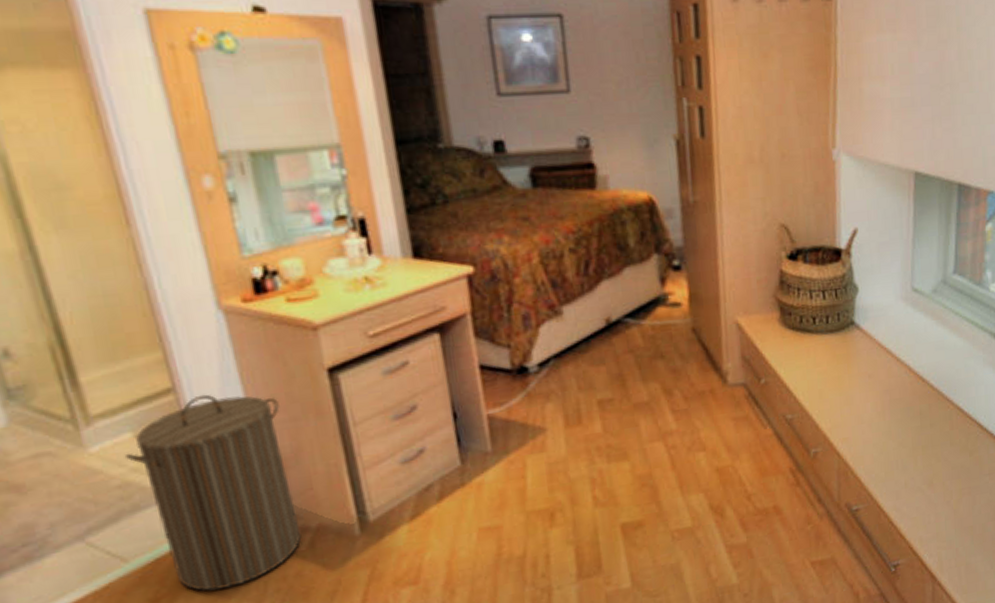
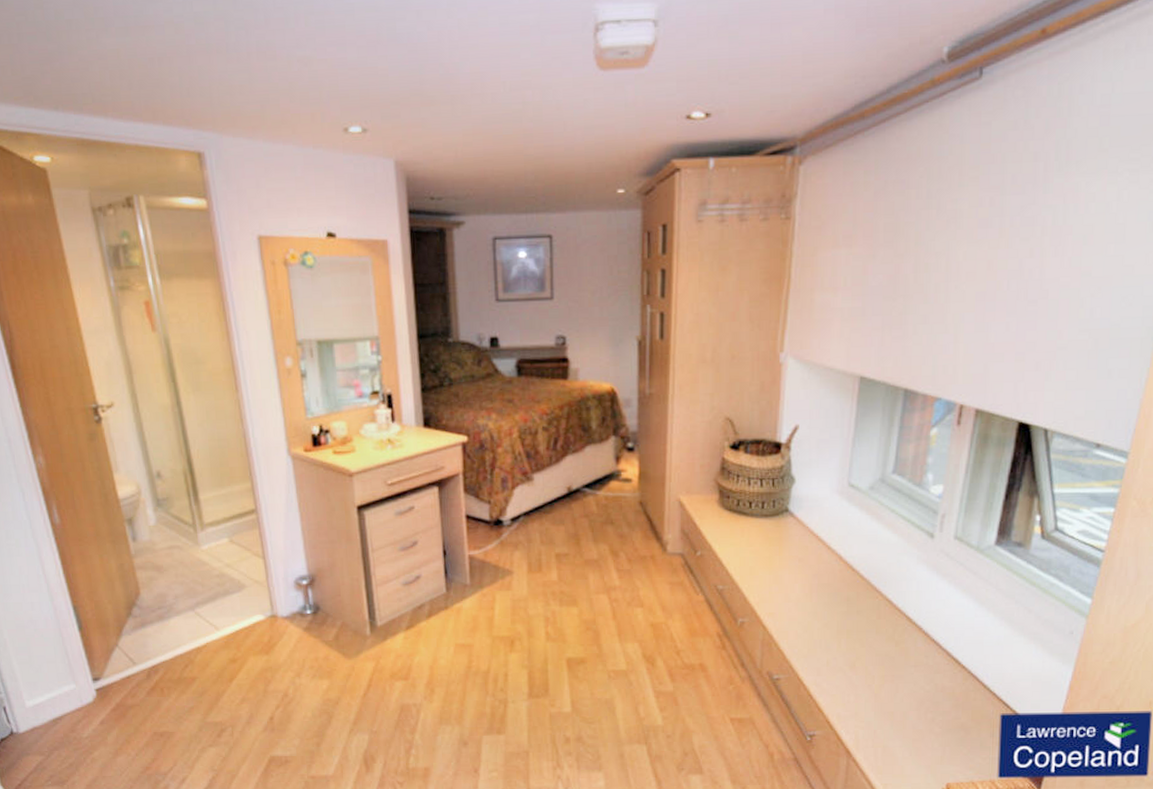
laundry hamper: present [124,394,302,592] -> none [222,516,330,661]

